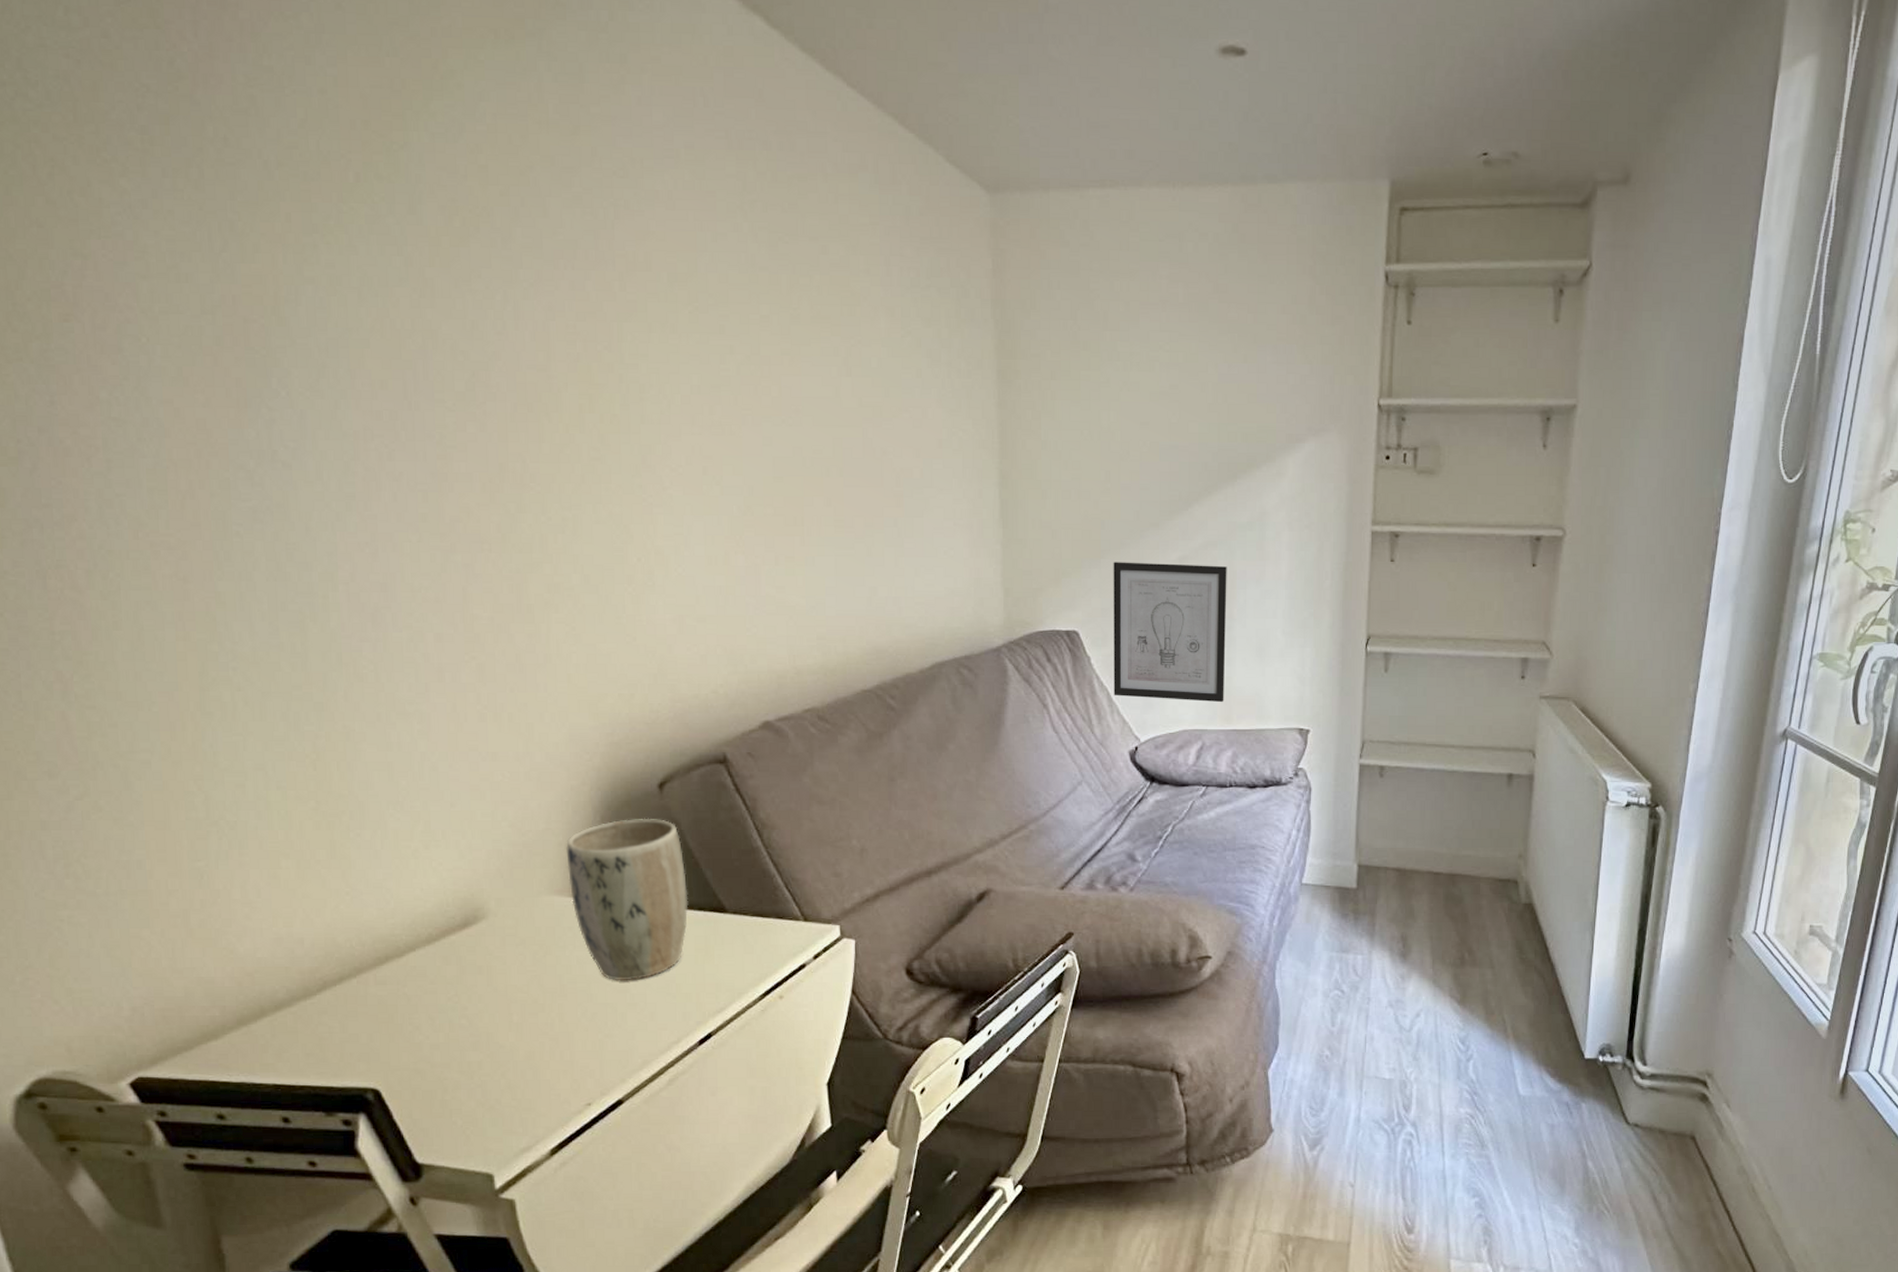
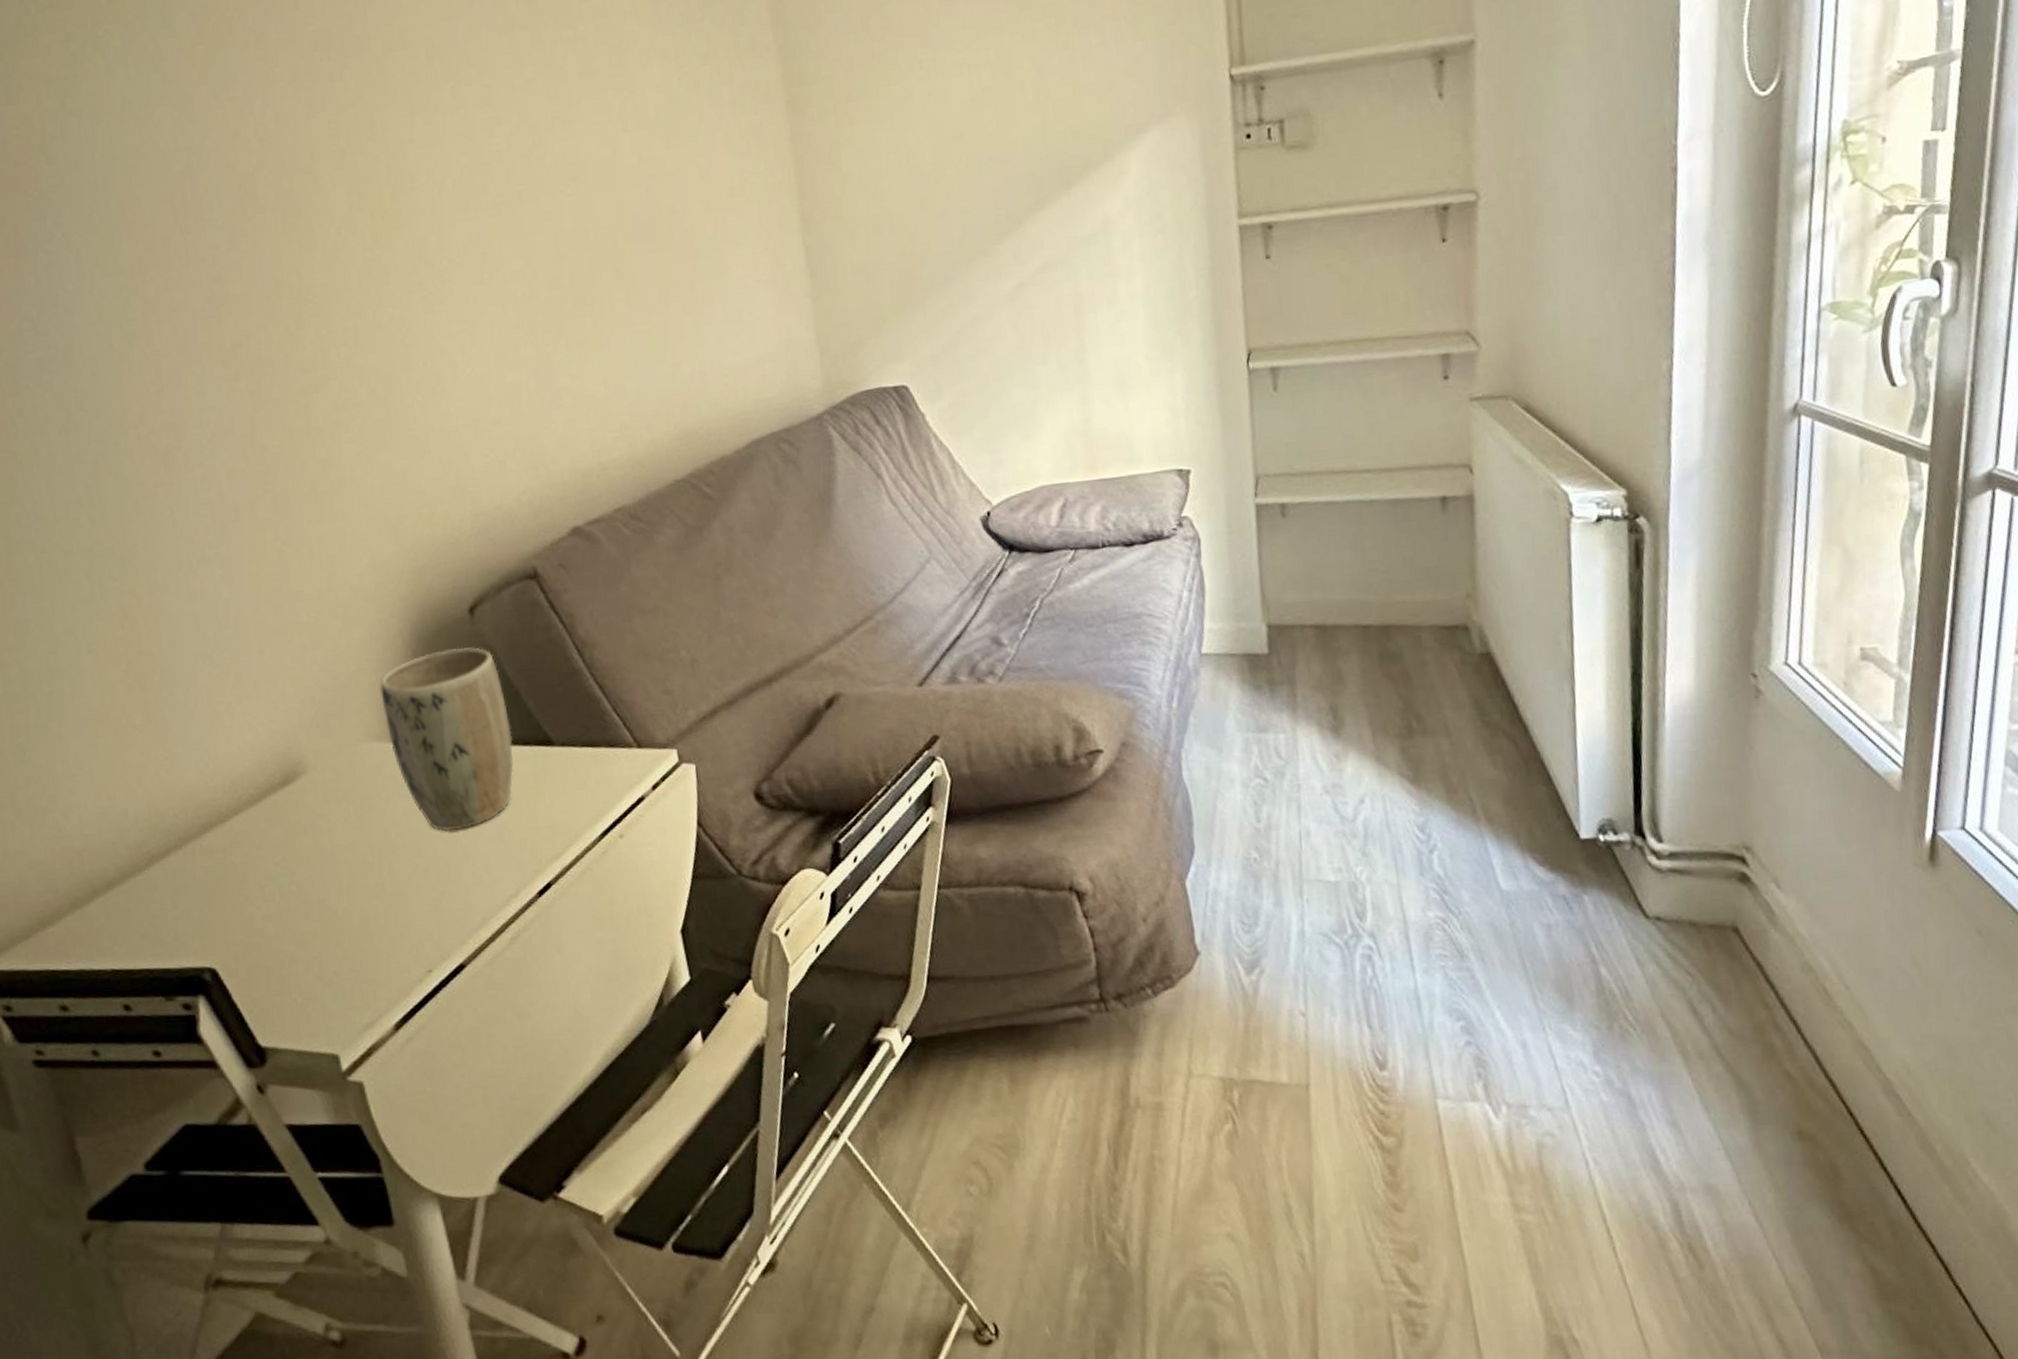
wall art: present [1113,562,1227,703] -> none [939,289,1085,456]

